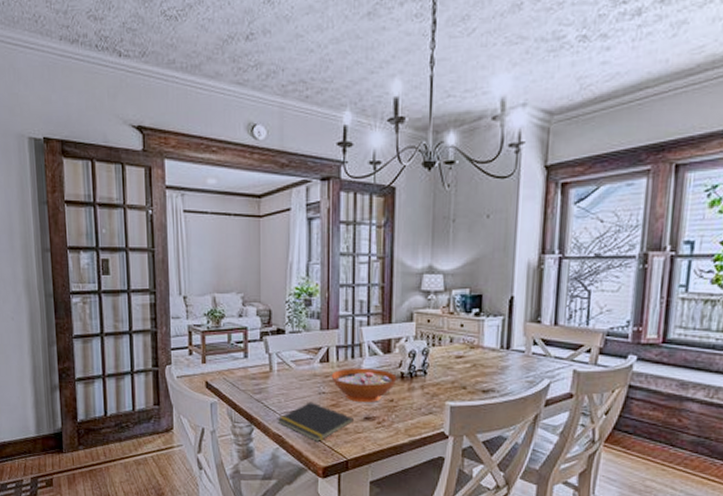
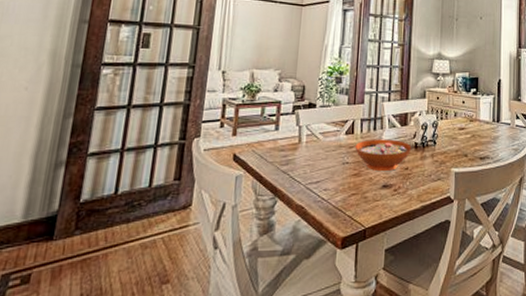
notepad: present [277,401,354,442] -> none [301,172,373,211]

